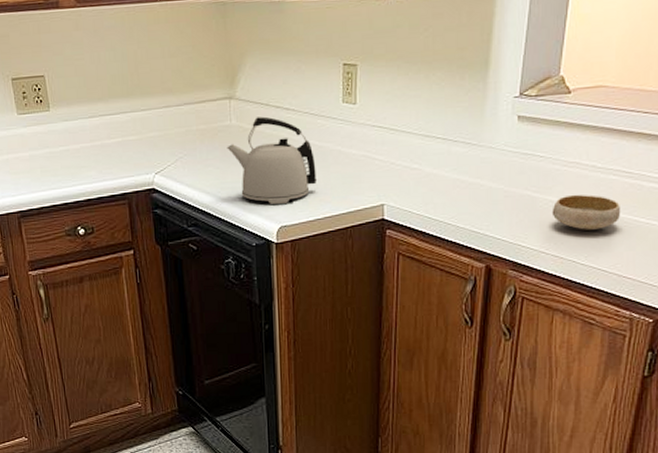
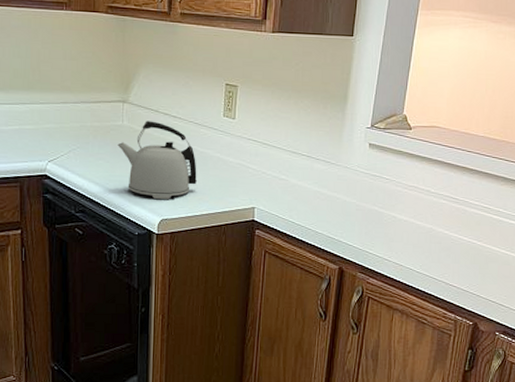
bowl: present [552,194,620,230] -> none [394,212,448,244]

